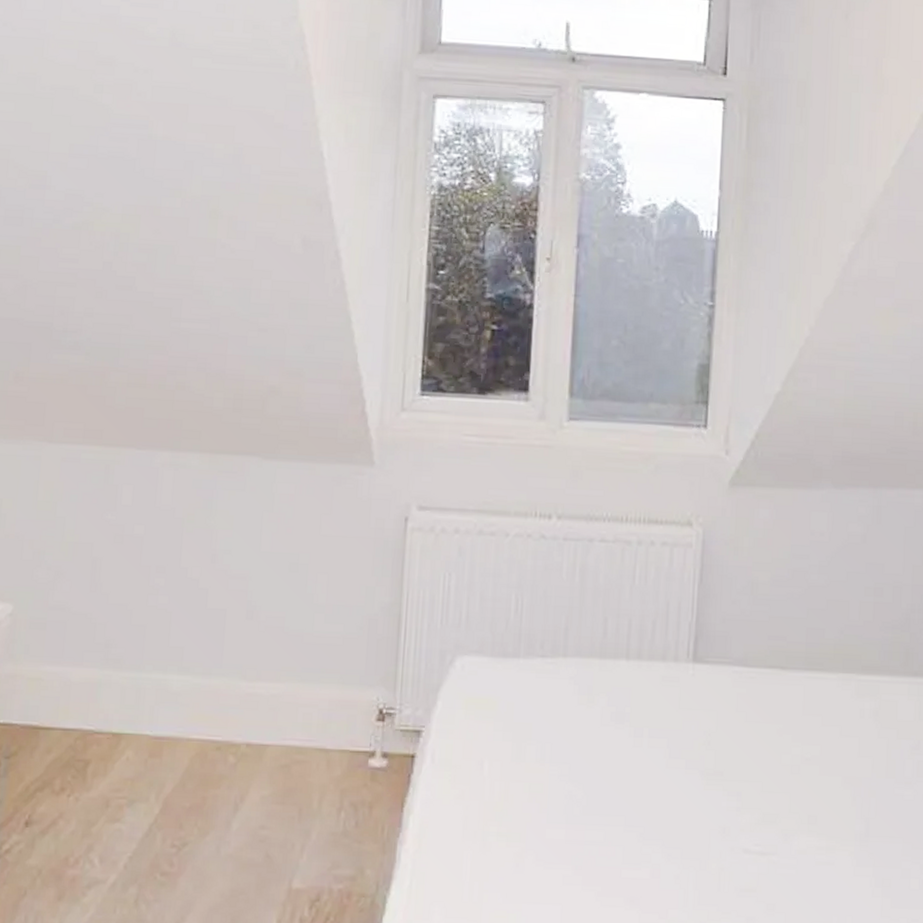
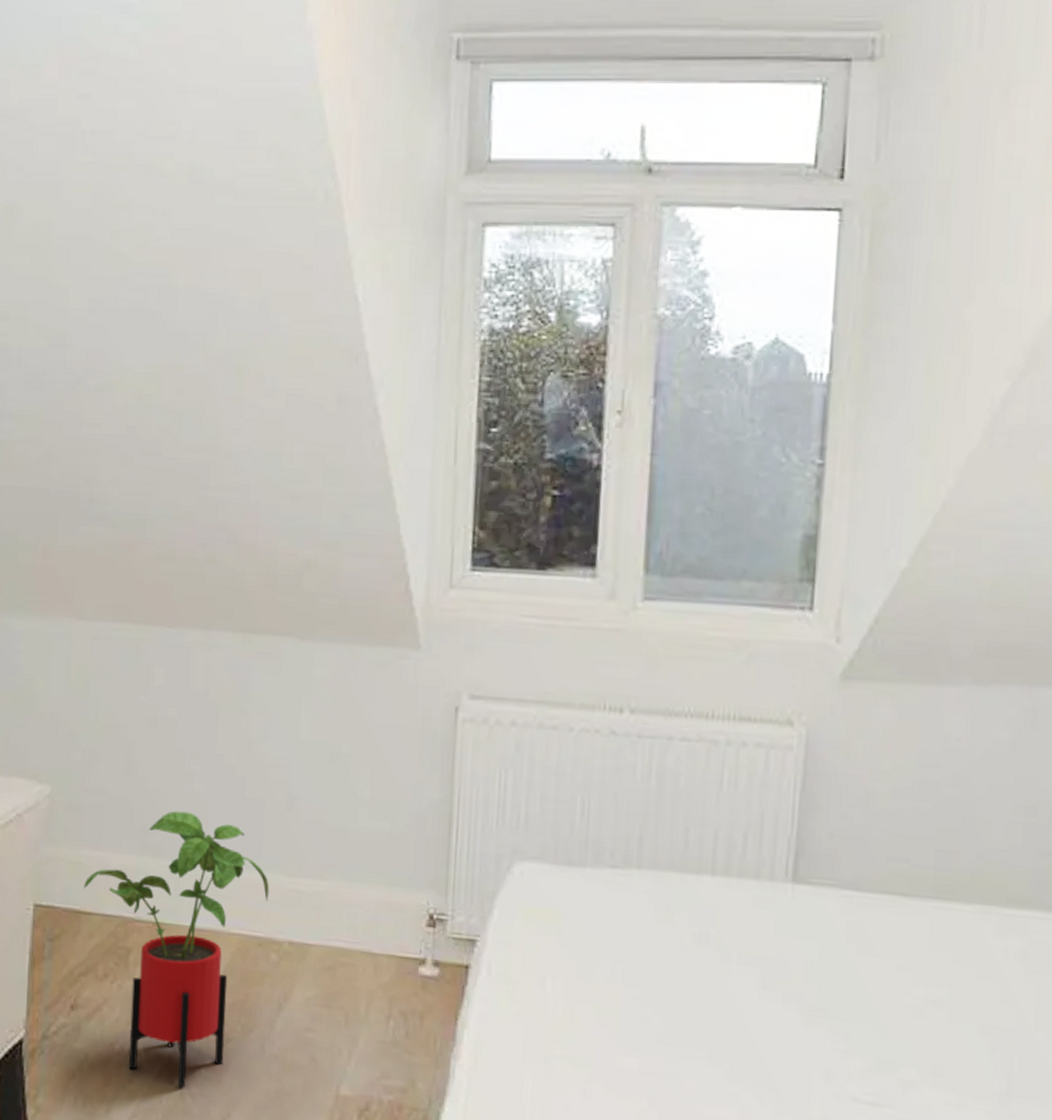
house plant: none [43,623,229,895] -> present [84,811,270,1087]

